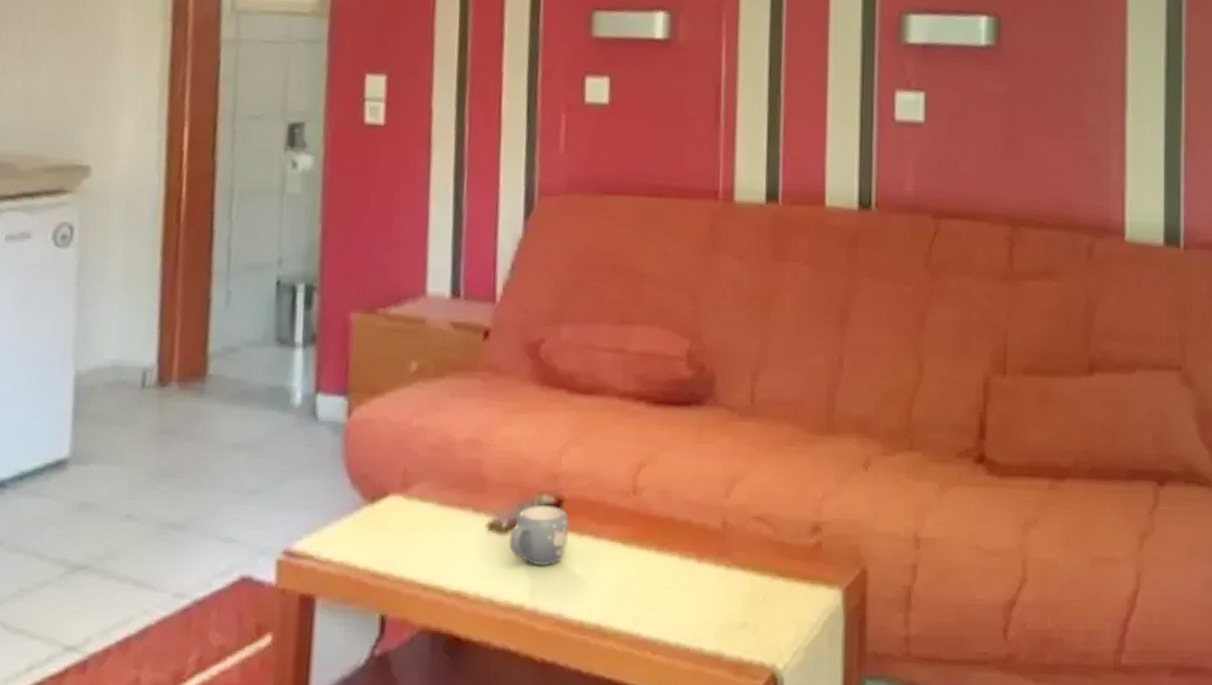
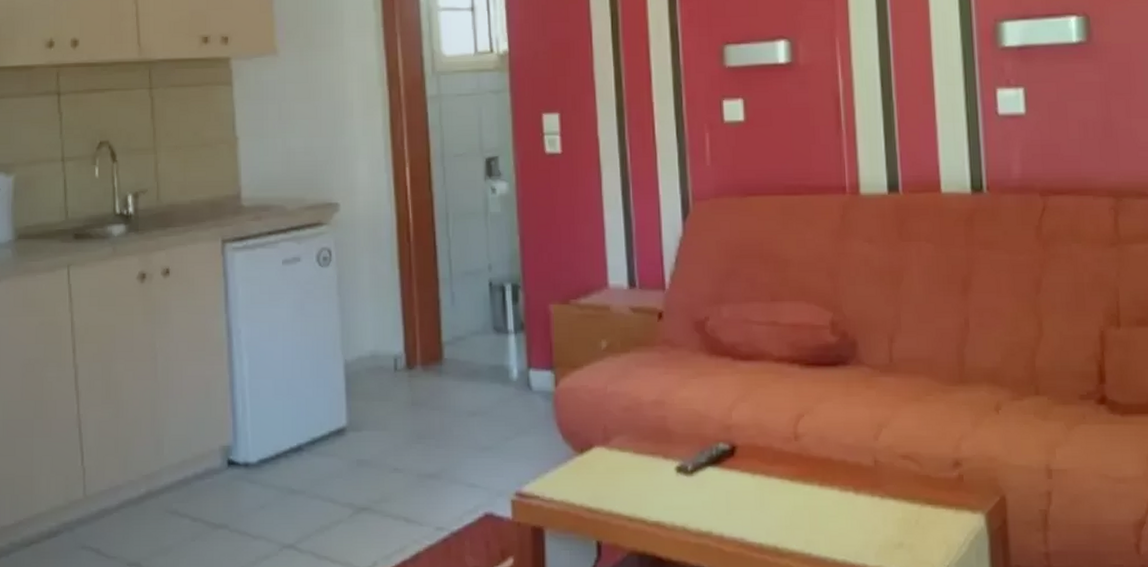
mug: present [509,504,569,565] -> none [695,450,744,499]

